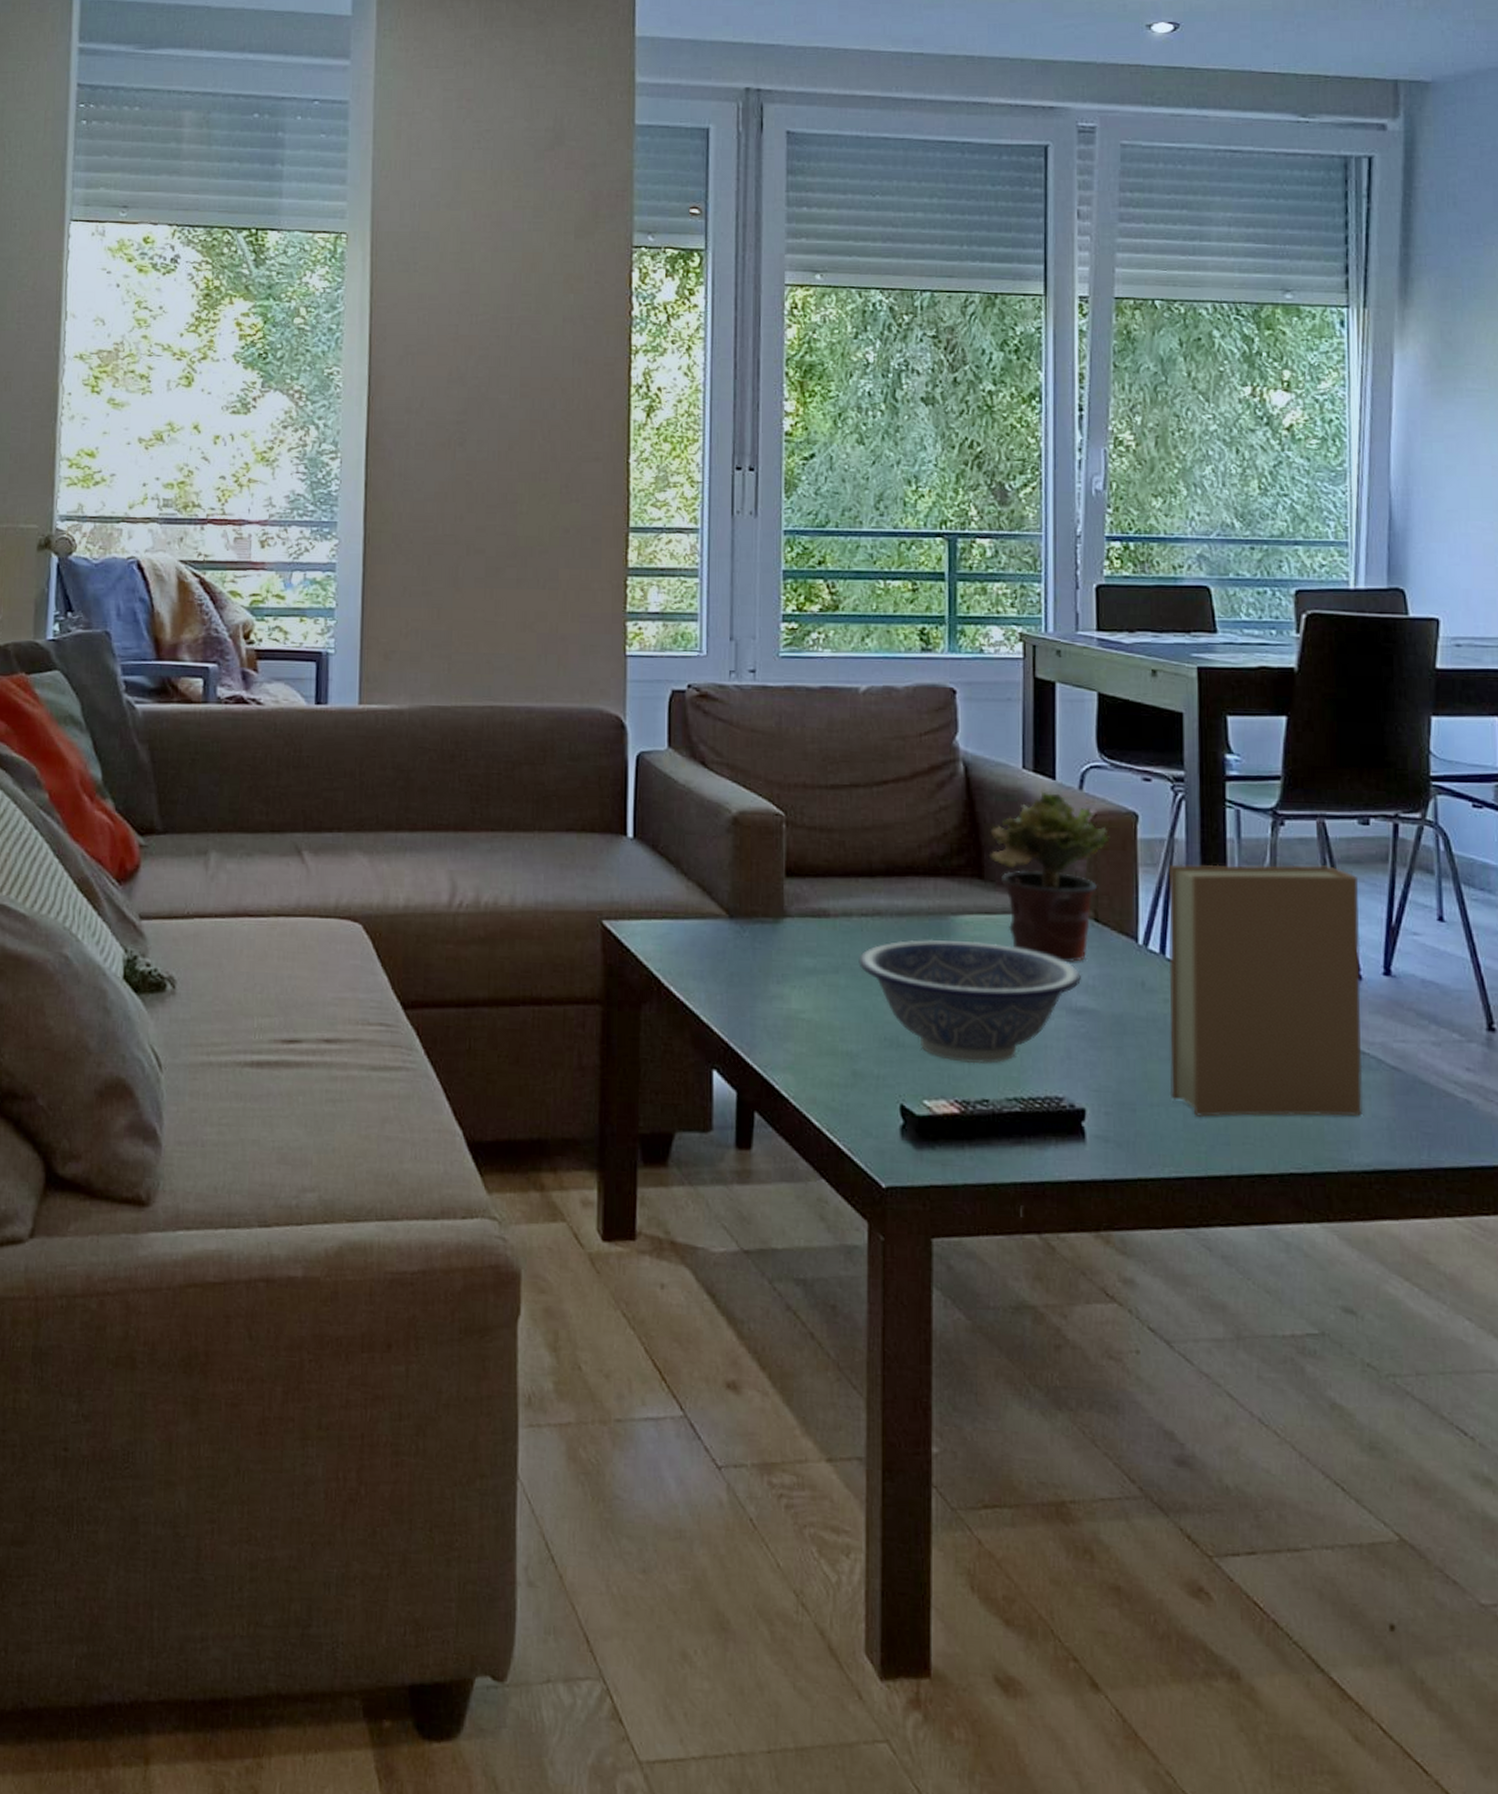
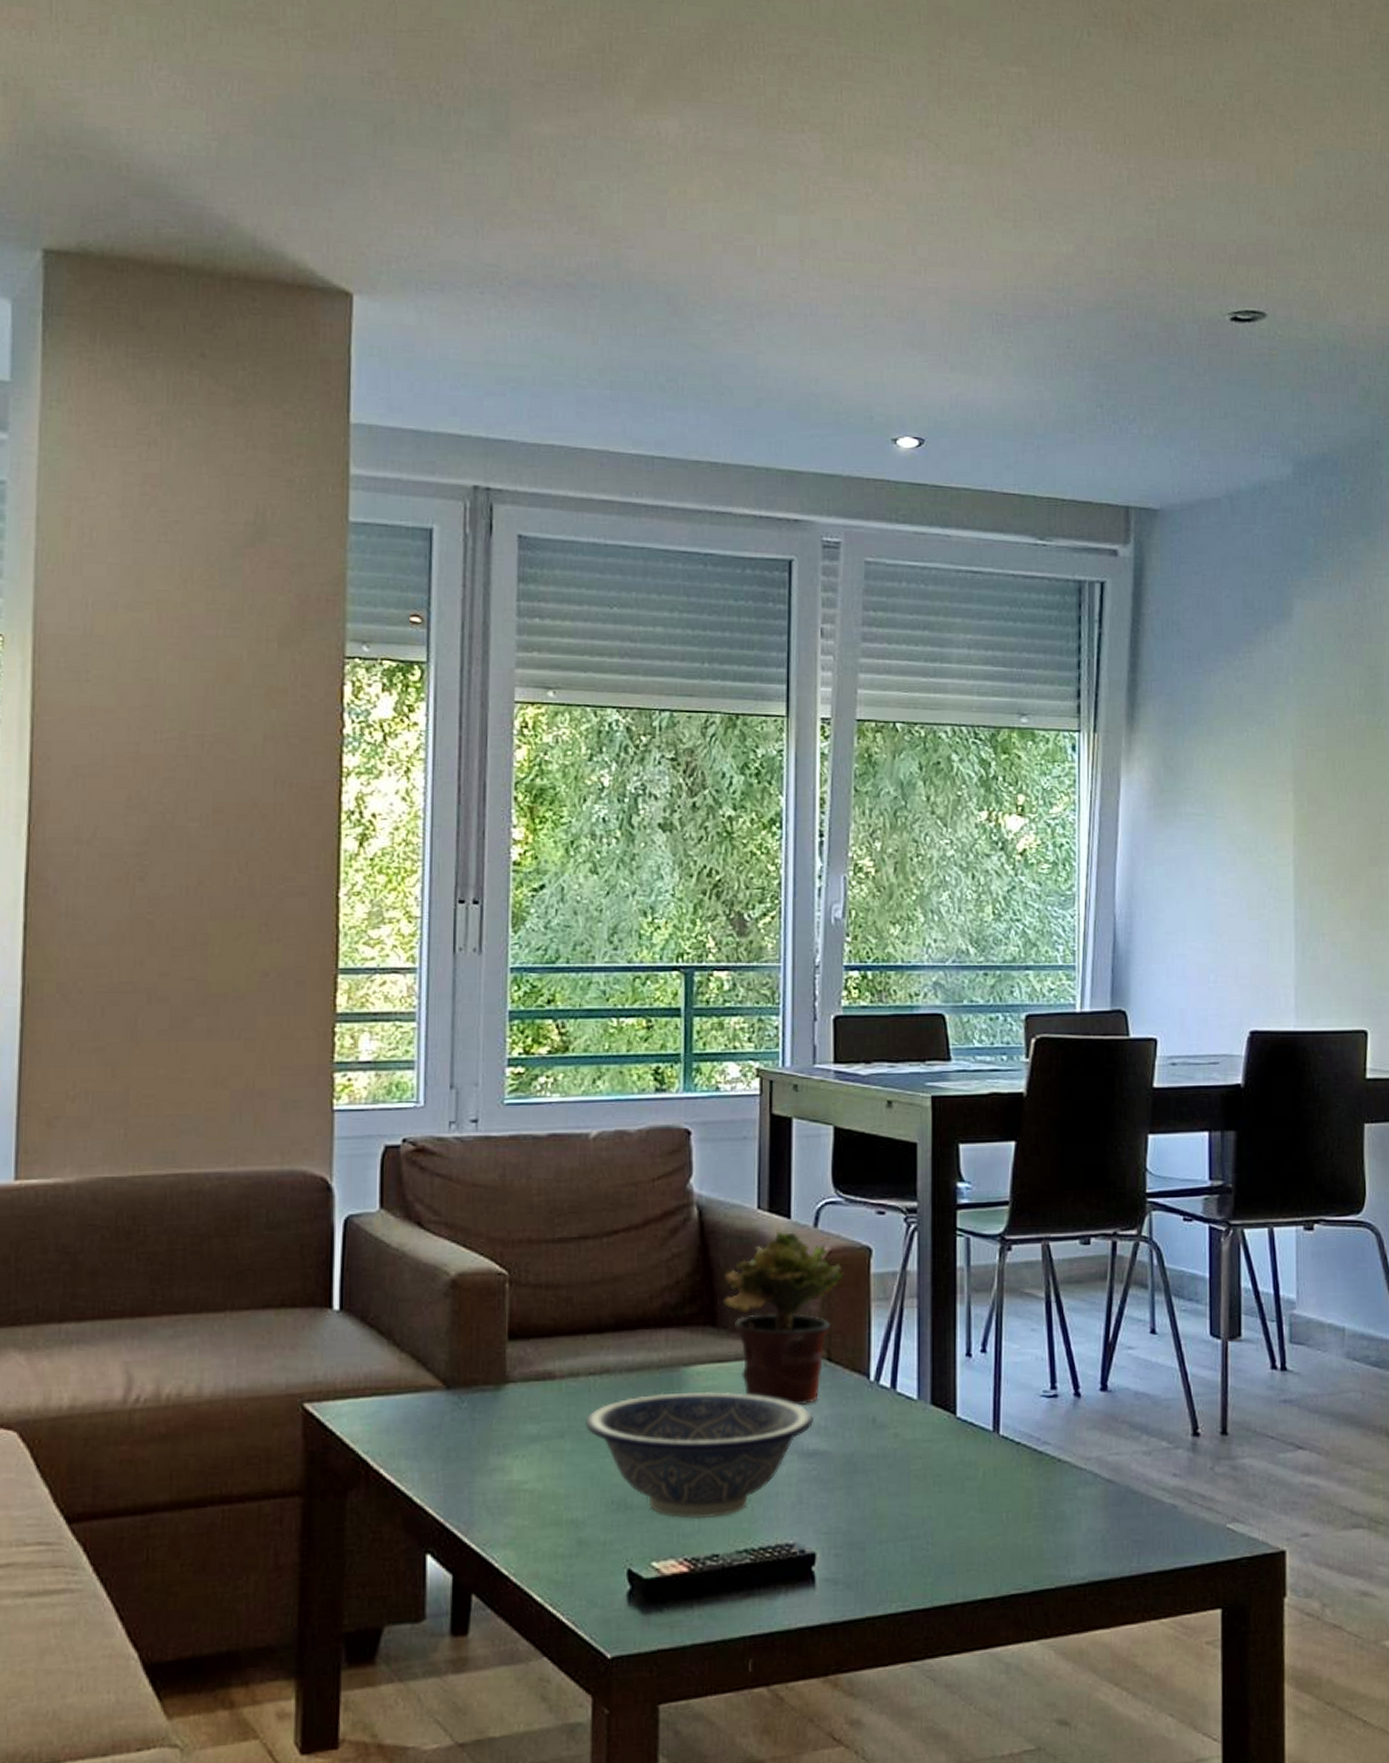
book: present [1168,864,1363,1117] -> none [898,1287,1080,1548]

